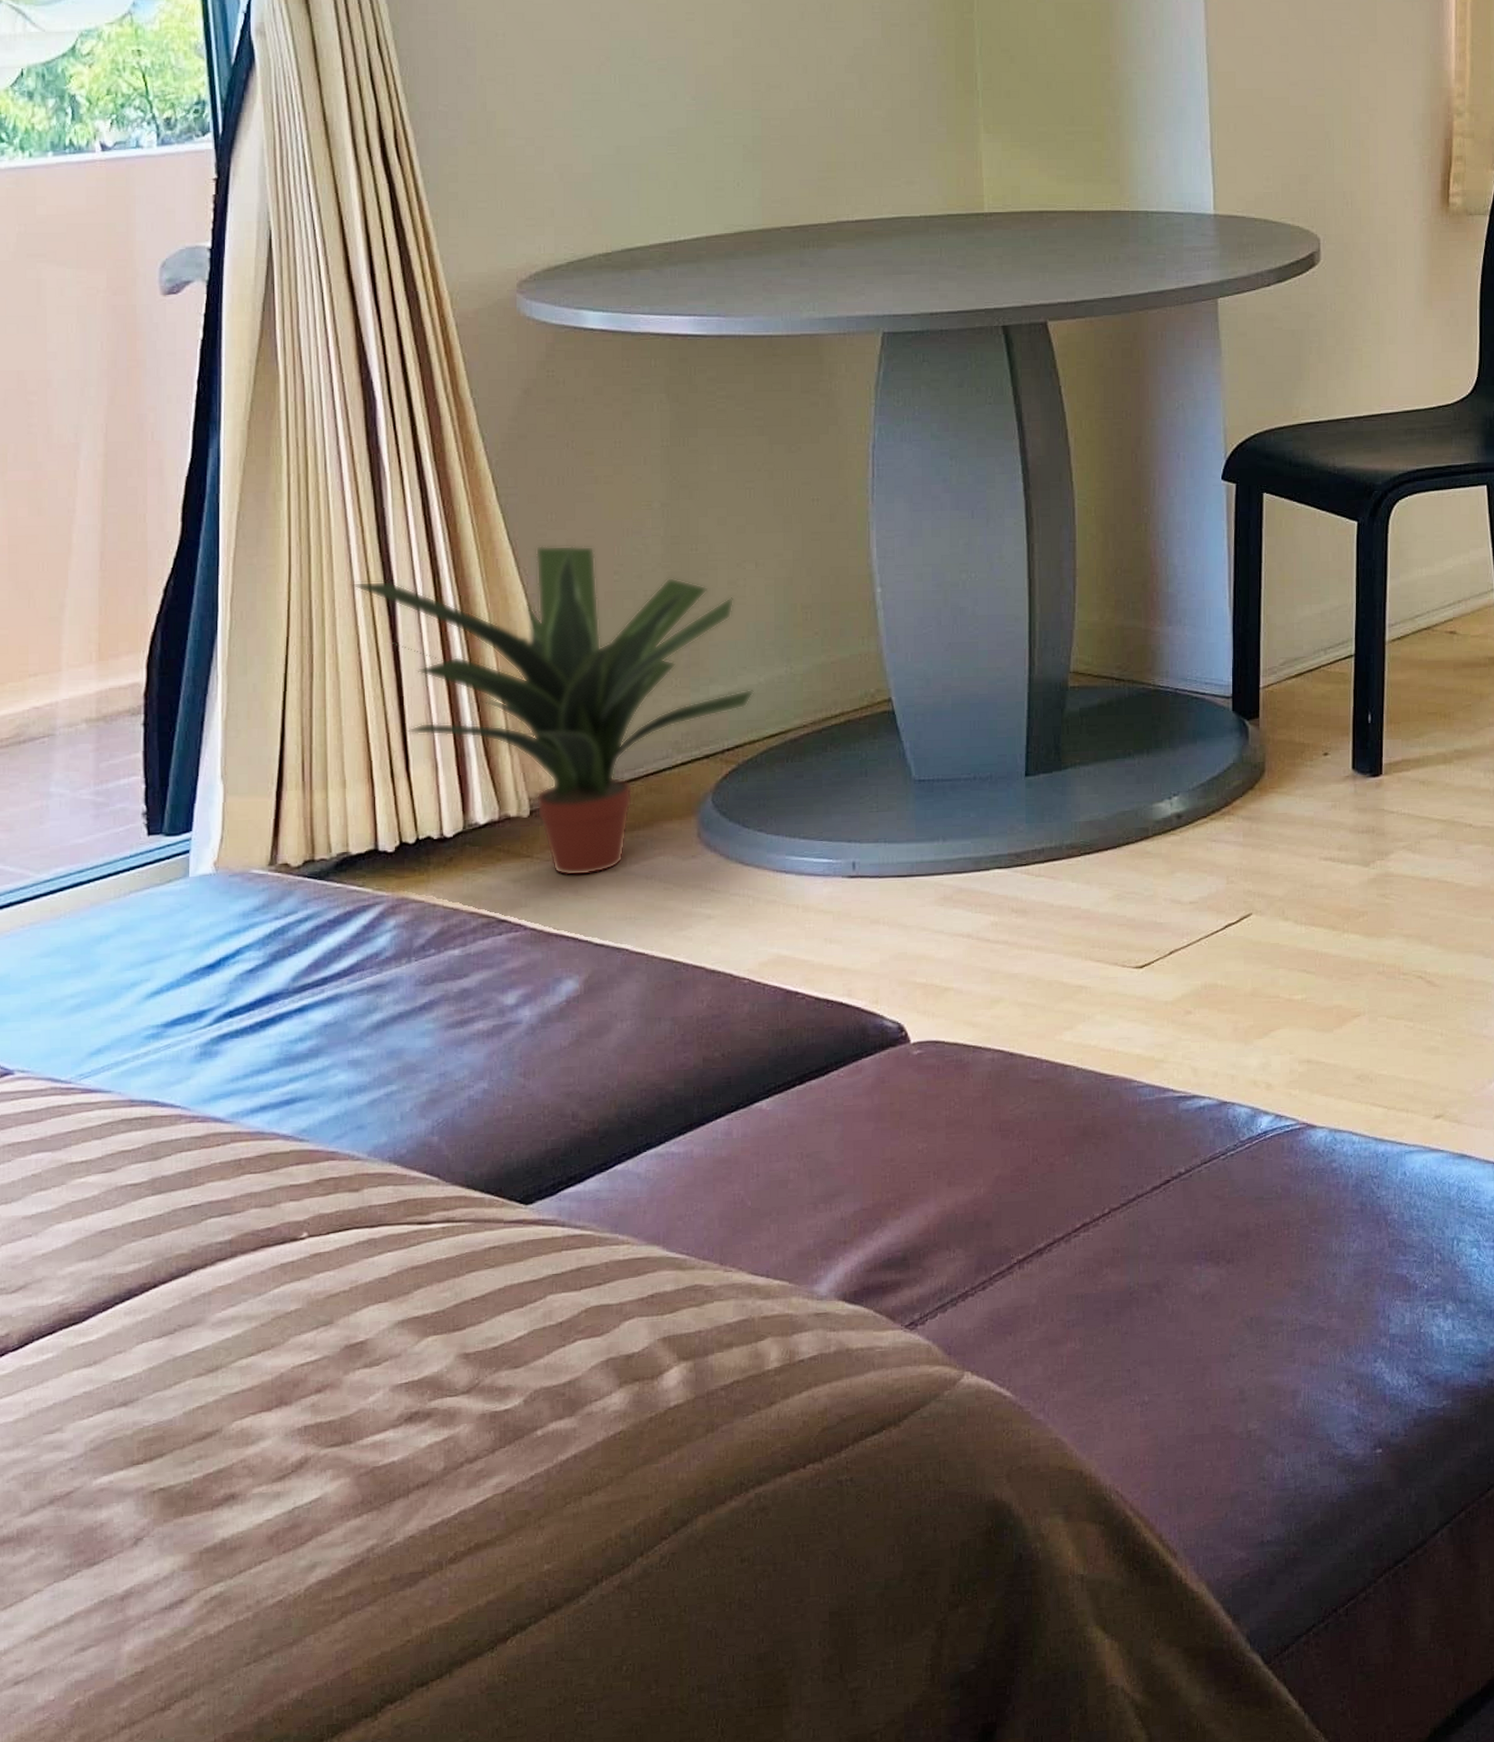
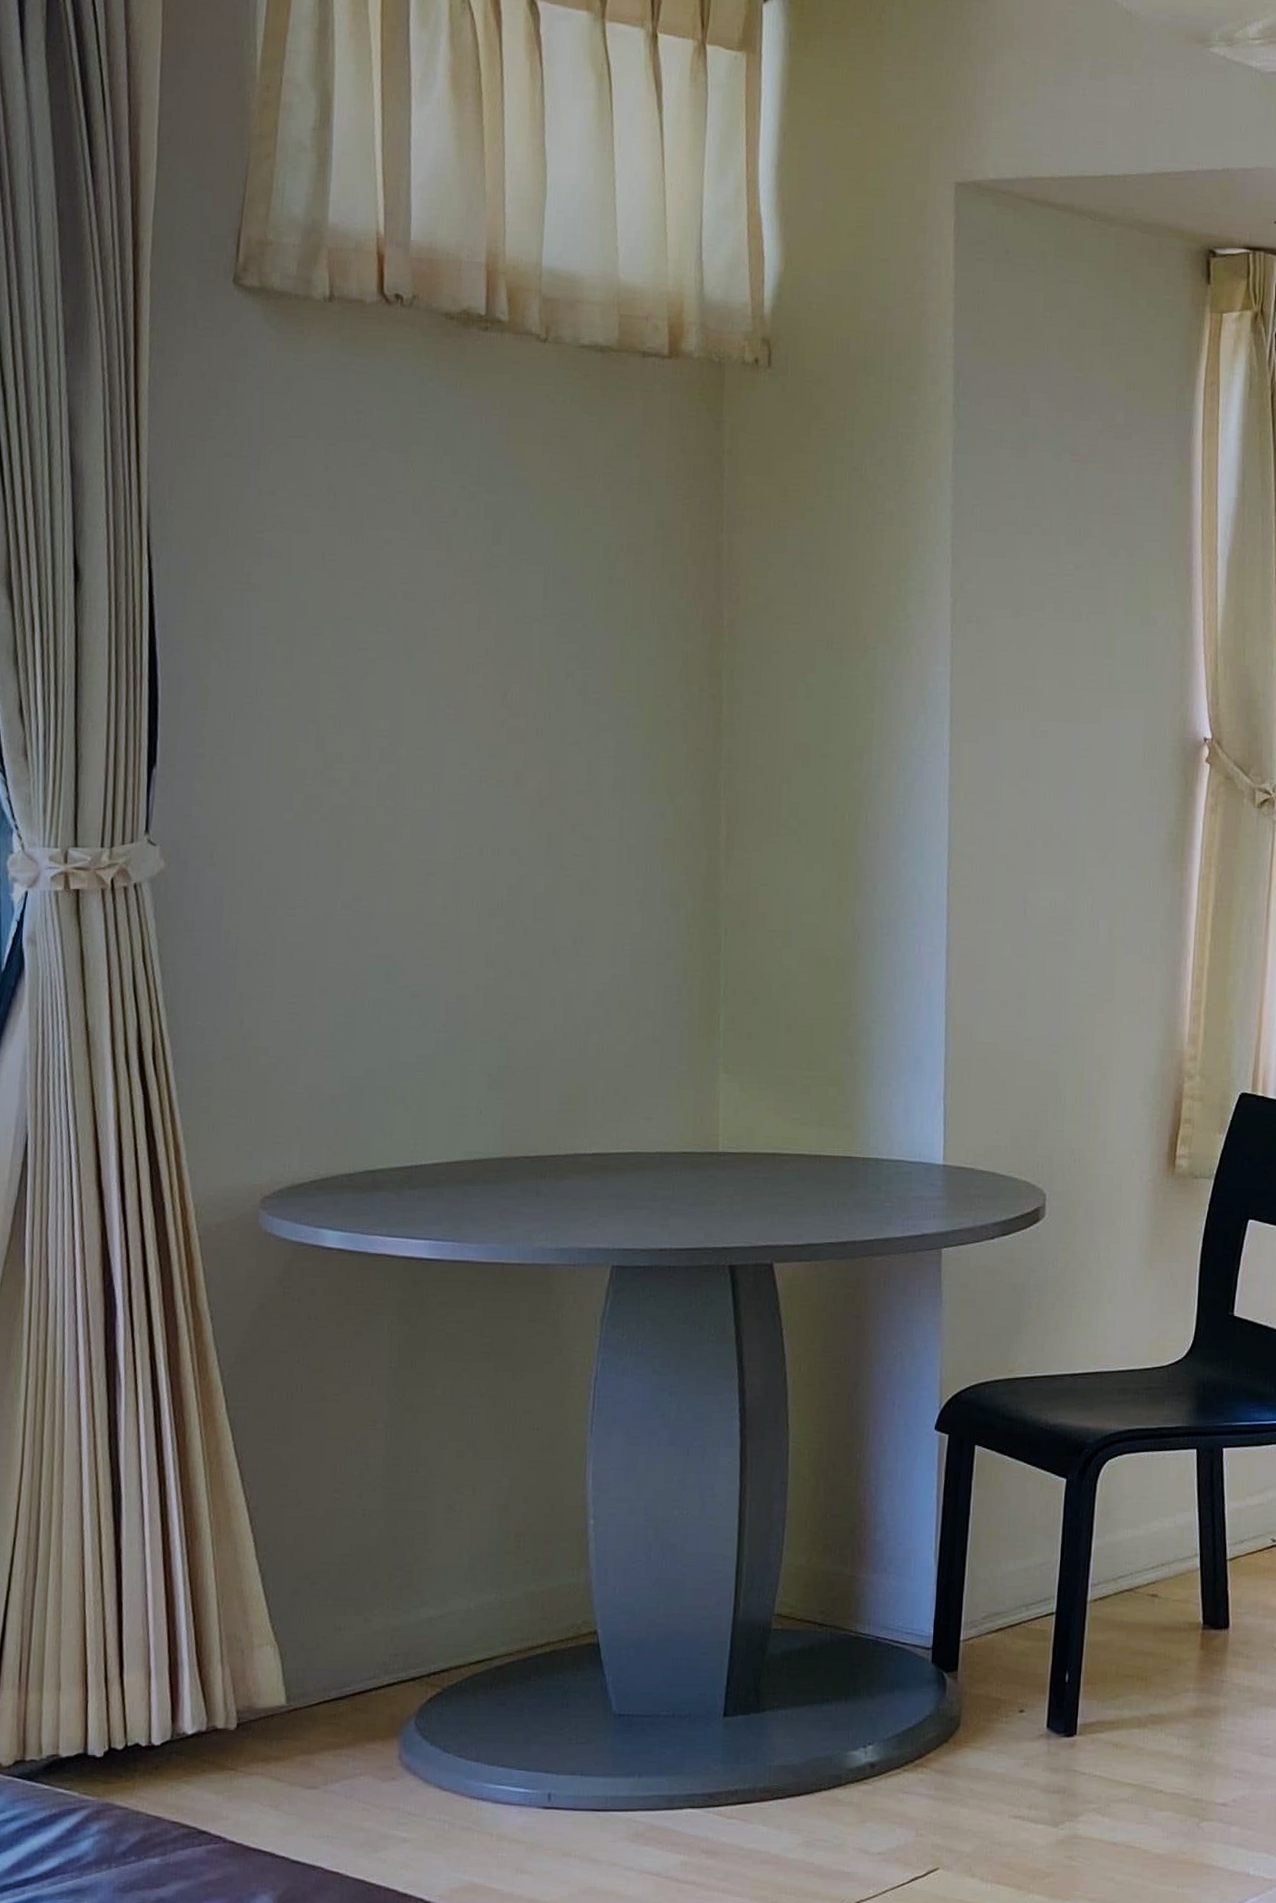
potted plant: present [349,545,754,876] -> none [78,1460,463,1791]

